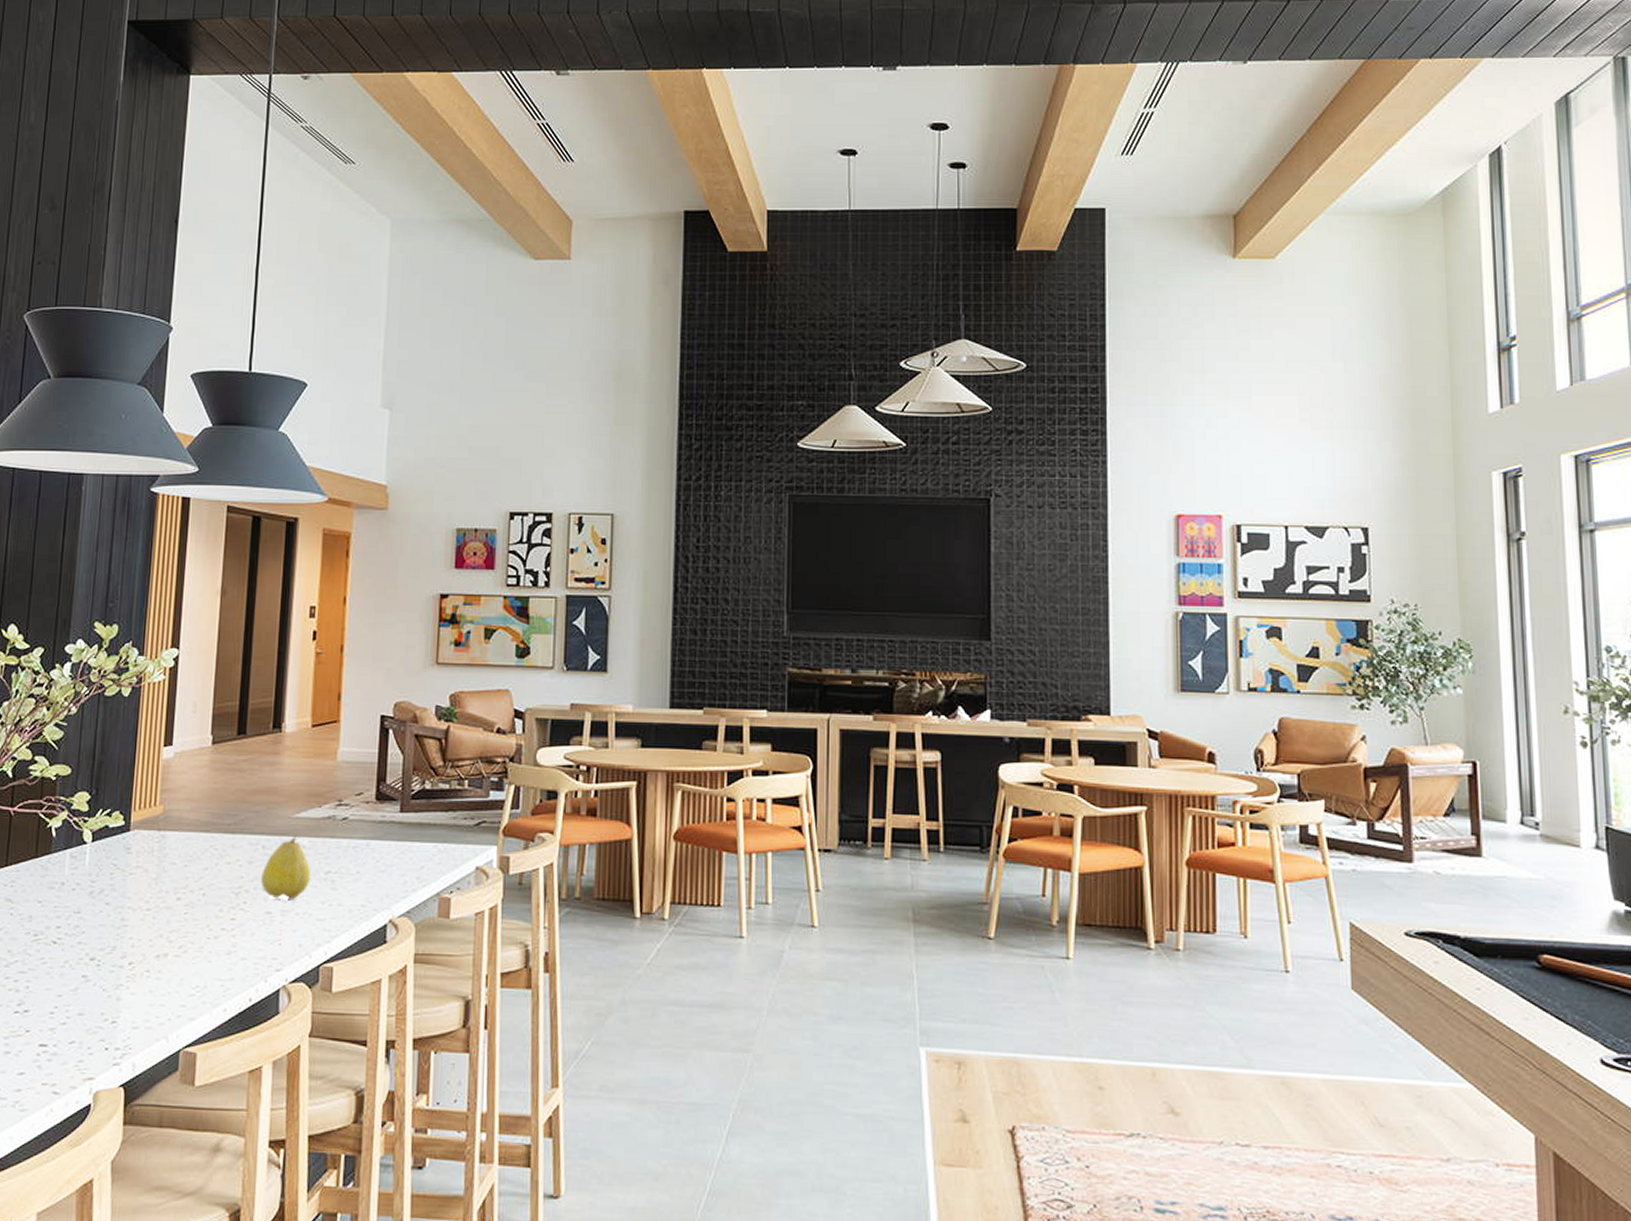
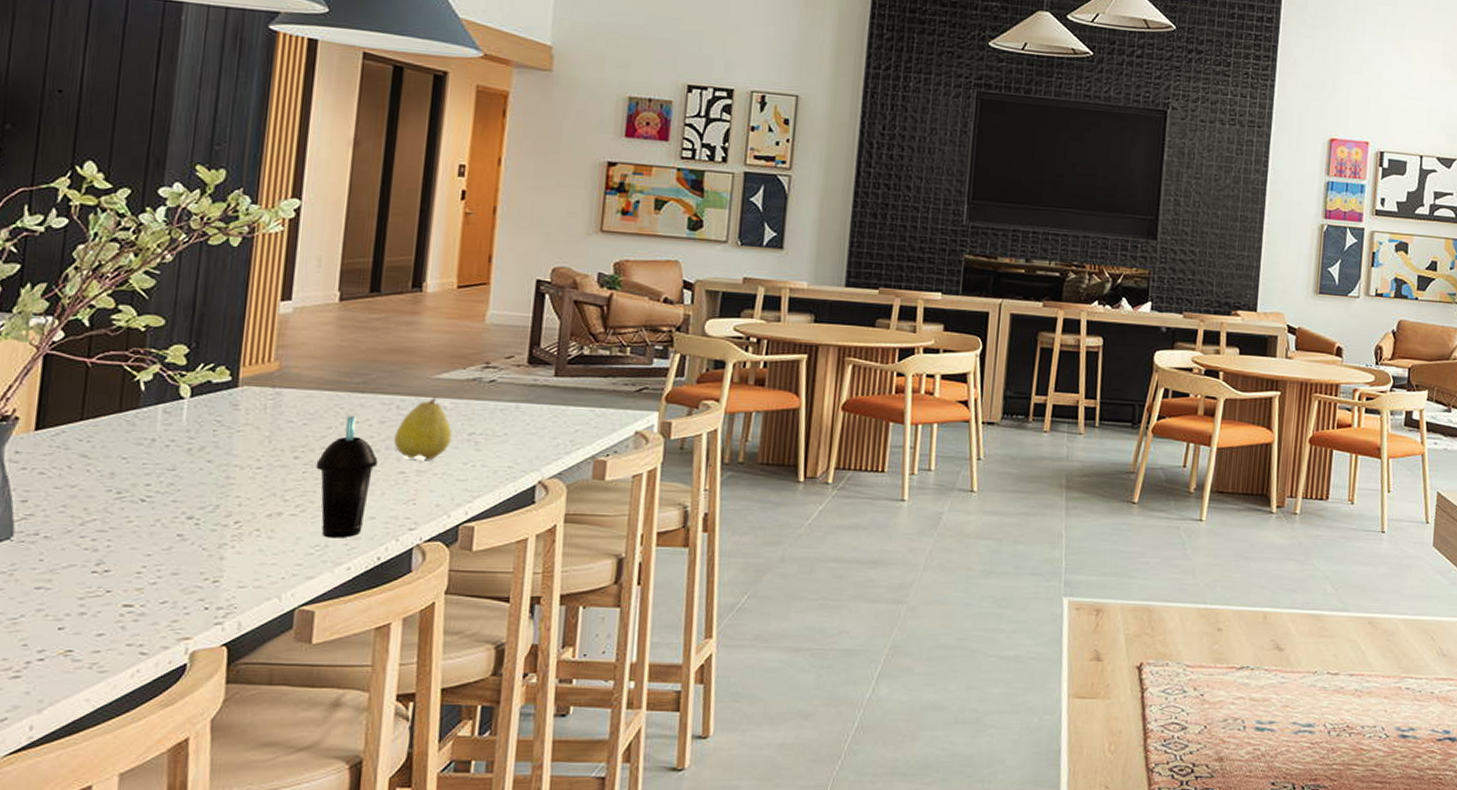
cup: none [195,857,248,979] -> present [316,416,378,538]

